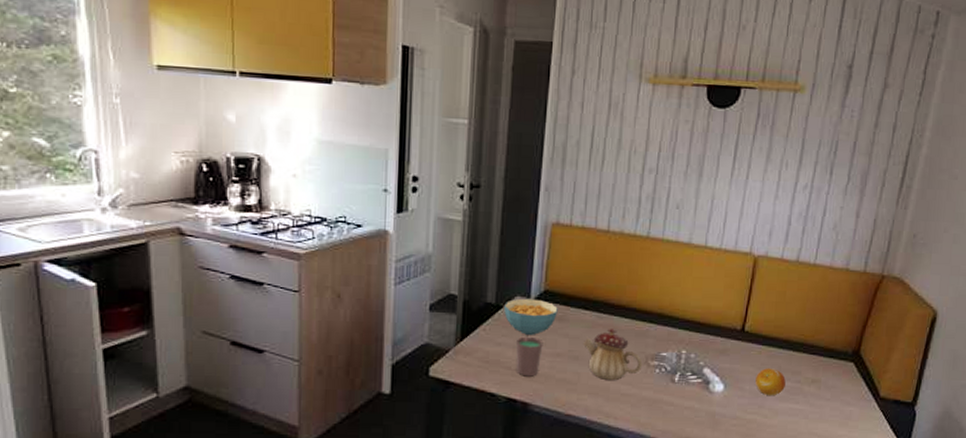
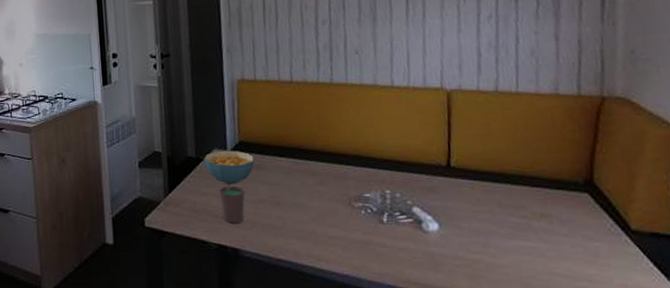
teapot: present [584,329,643,381] -> none [284,173,347,225]
fruit: present [755,368,786,396] -> none [473,204,510,234]

